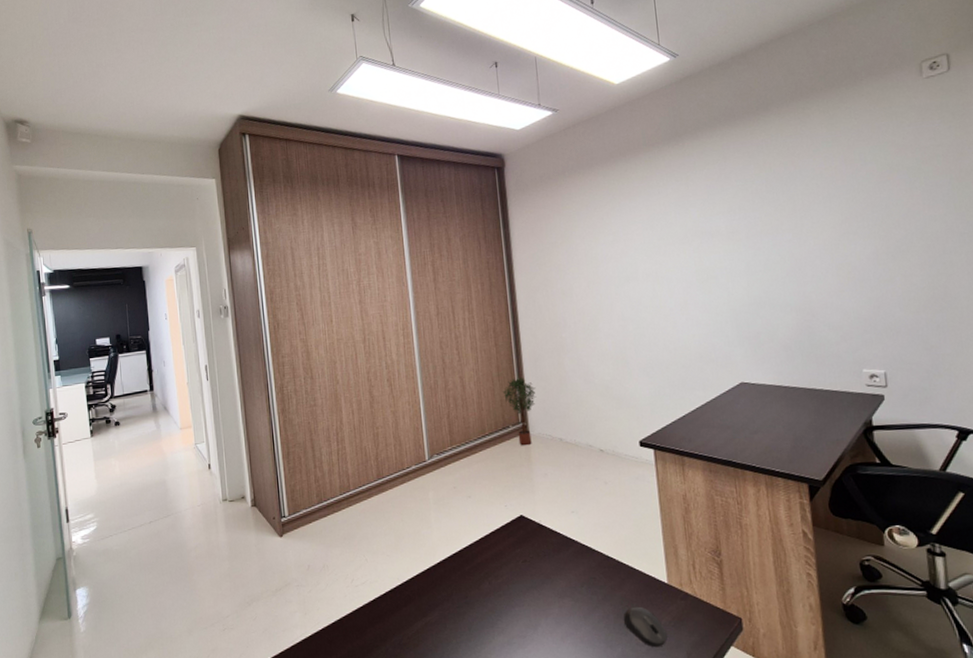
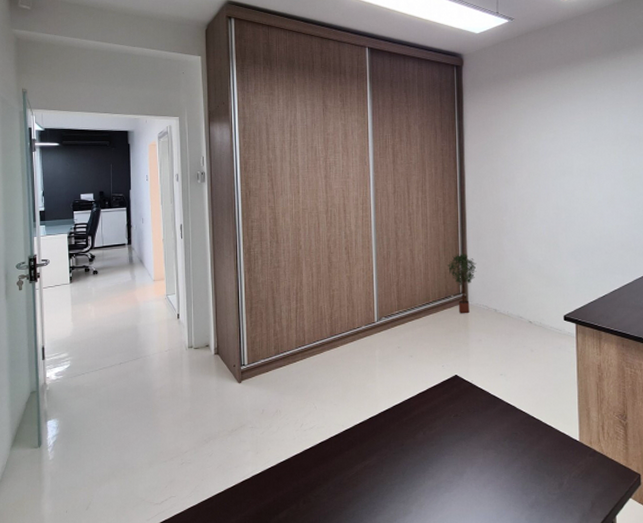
computer mouse: present [623,606,667,648] -> none [538,460,575,497]

